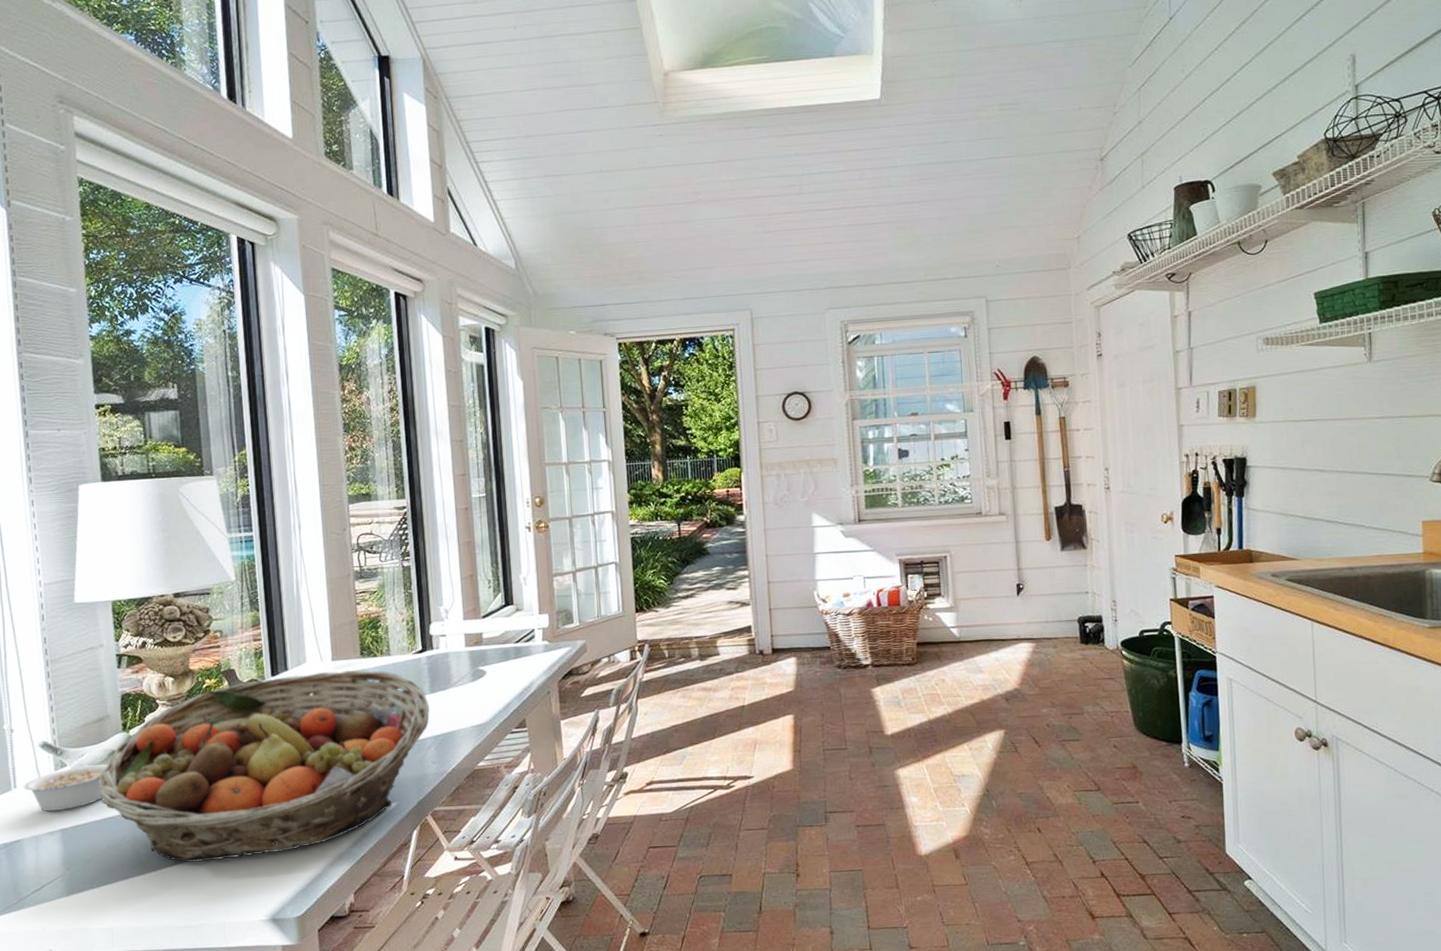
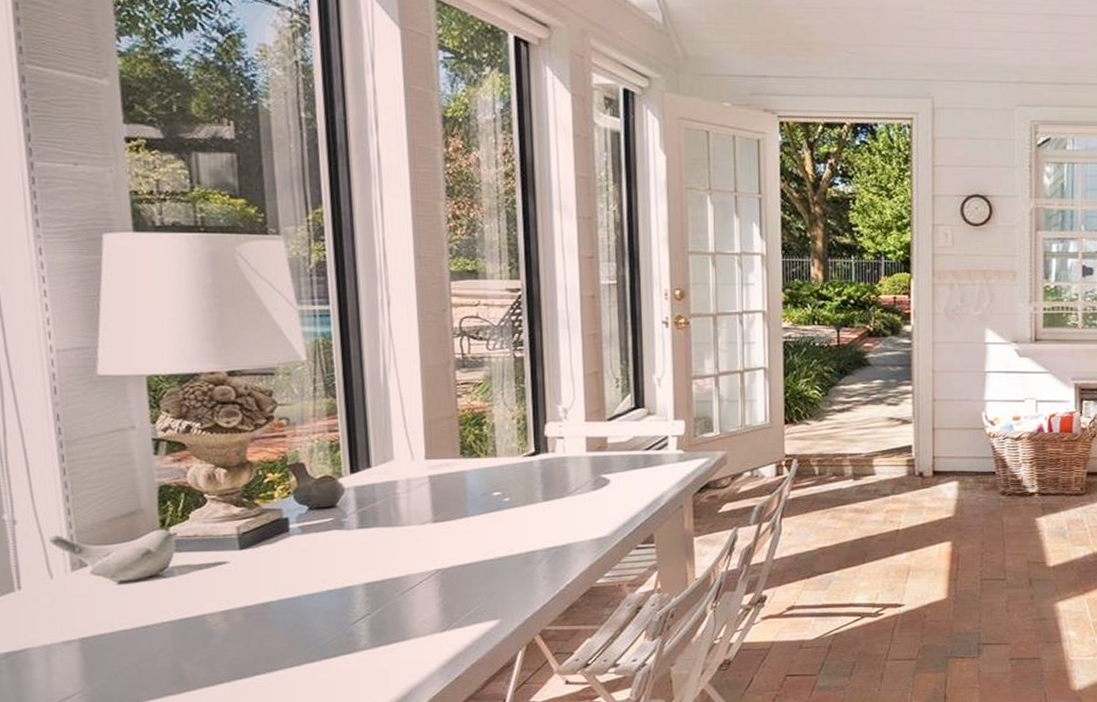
legume: present [23,763,108,812] -> none [30,565,142,618]
fruit basket: present [98,670,430,863] -> none [128,470,542,681]

